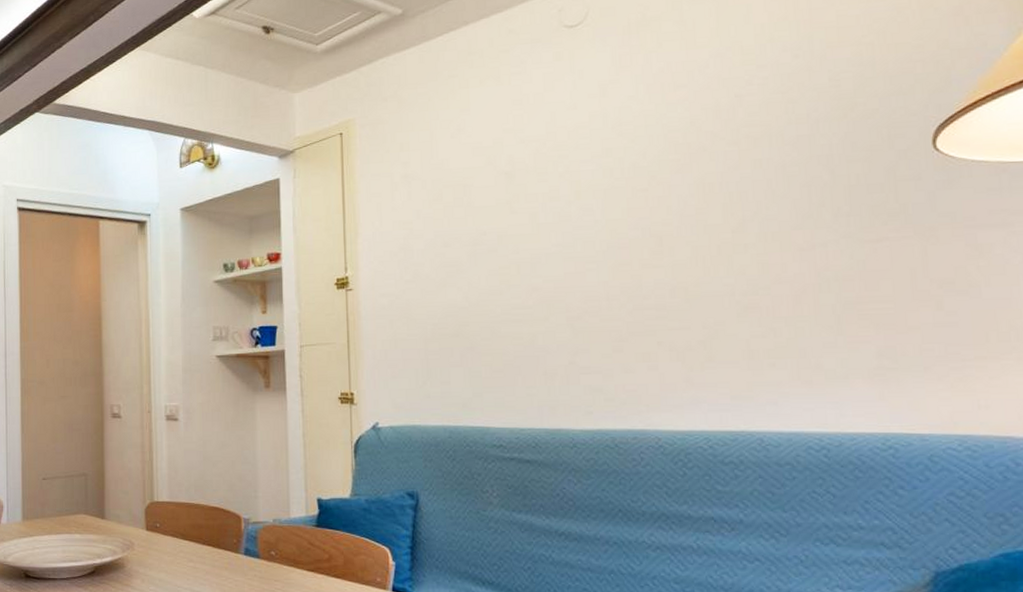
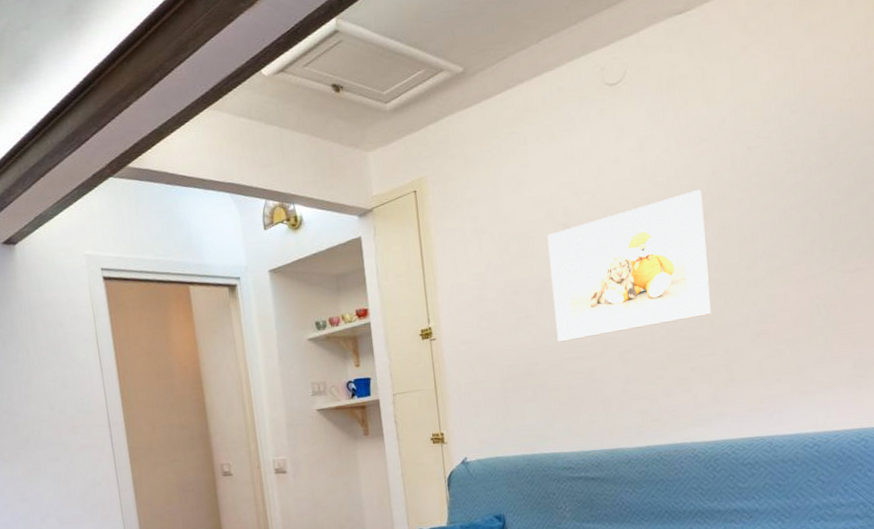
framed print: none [487,141,685,302] -> present [547,190,711,342]

